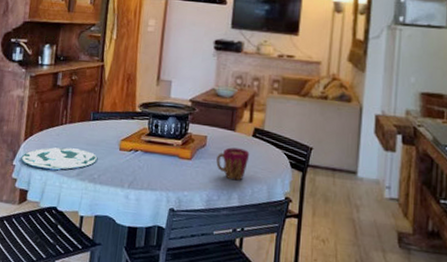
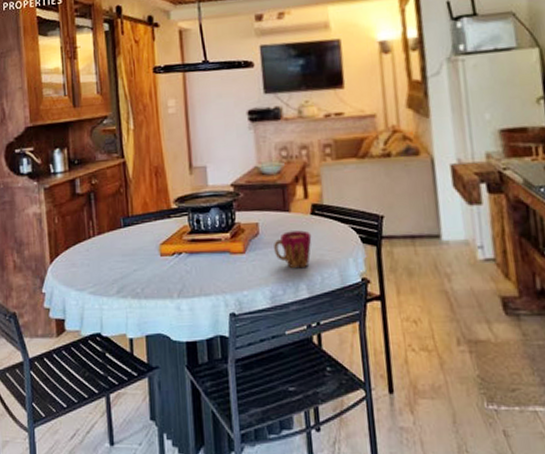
plate: present [21,147,98,170] -> none [50,262,138,291]

